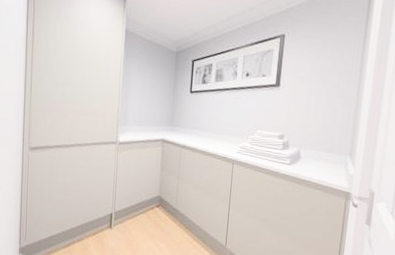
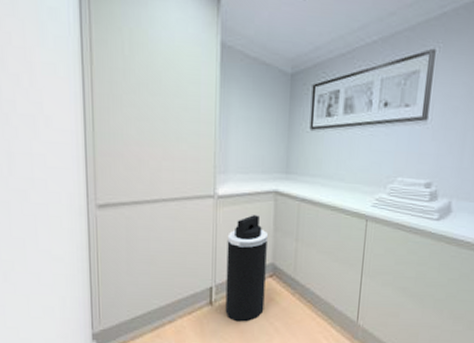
trash can: none [121,157,156,243] -> present [225,215,268,322]

